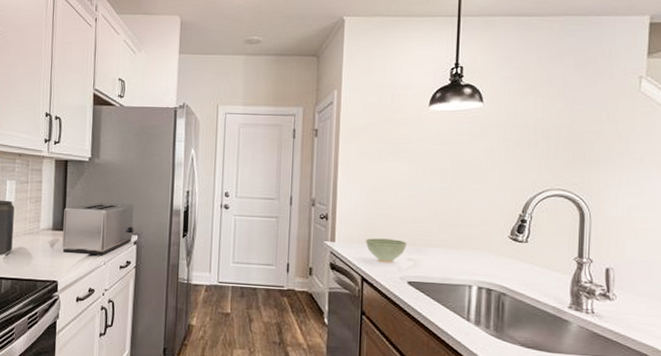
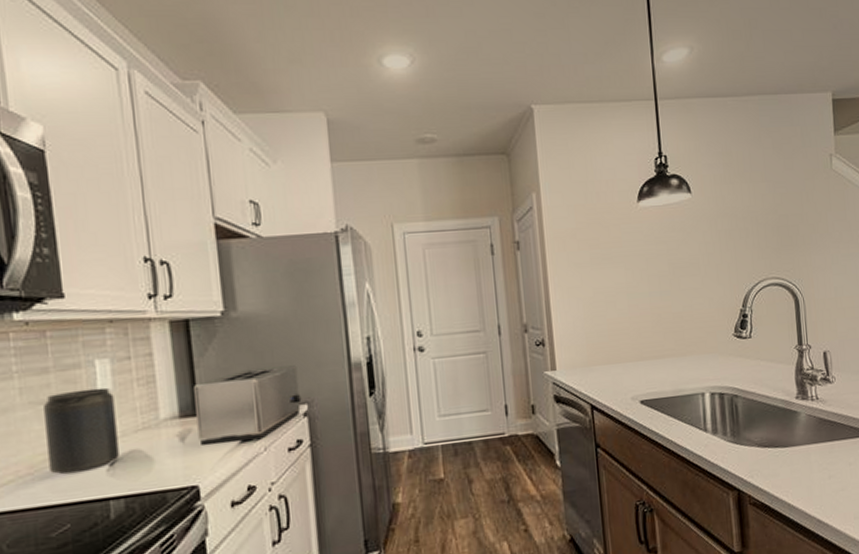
bowl: present [365,238,407,263] -> none [589,356,634,385]

